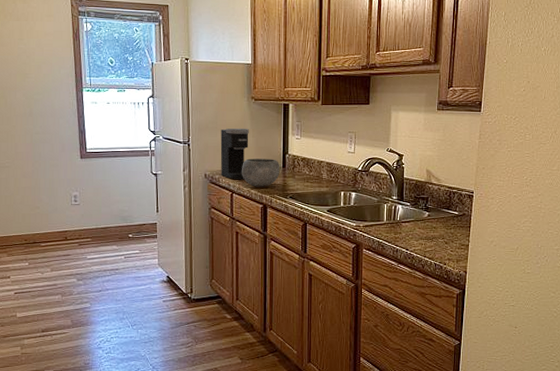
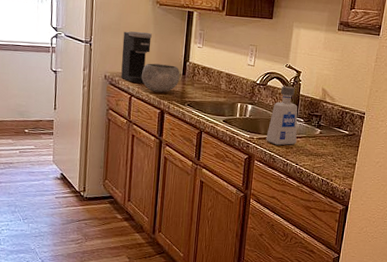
soap dispenser: none [373,170,405,232] -> present [266,86,298,146]

